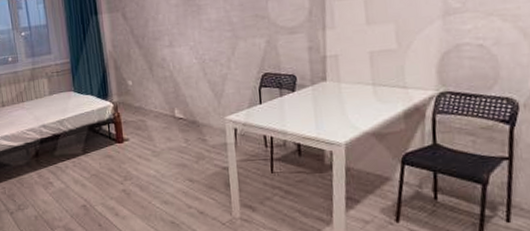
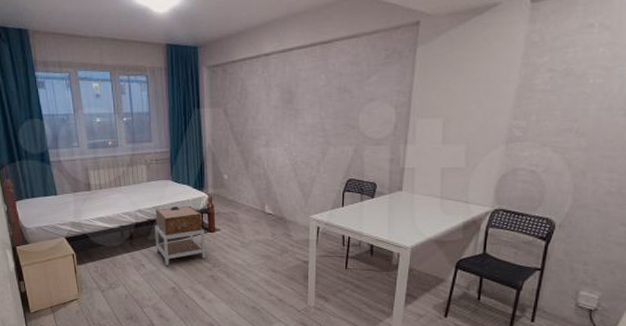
nightstand: none [60,116,116,182] -> present [155,205,206,266]

